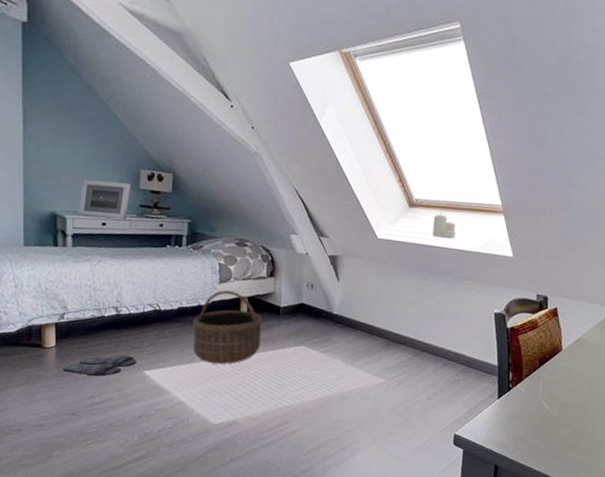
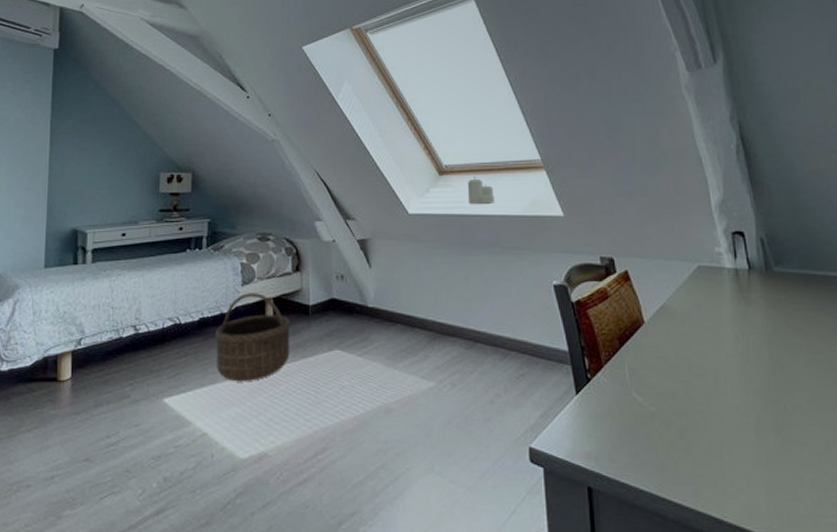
slippers: present [63,354,137,376] -> none [78,380,156,410]
picture frame: present [77,179,132,220] -> none [98,188,152,229]

